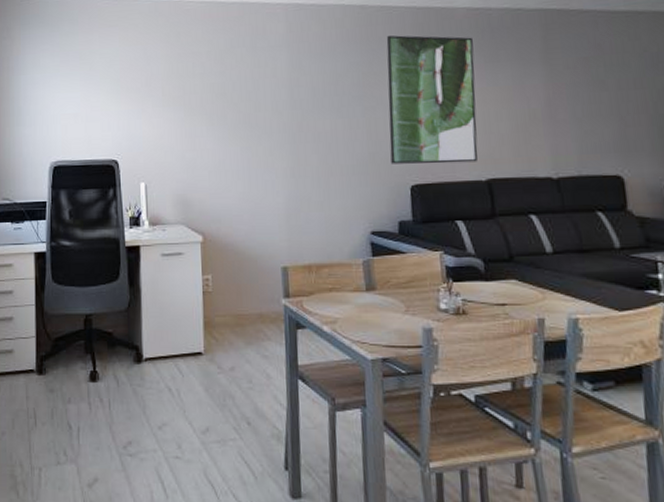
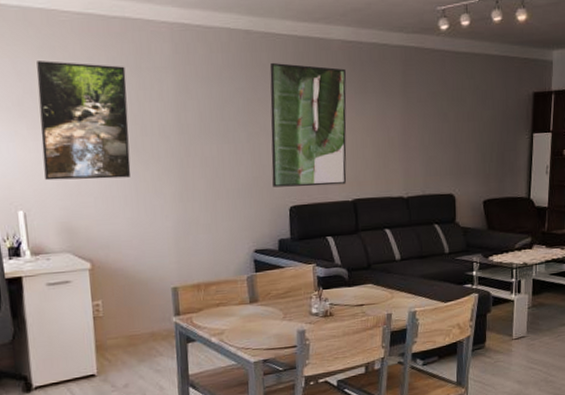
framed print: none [163,45,244,155] -> present [37,61,131,181]

